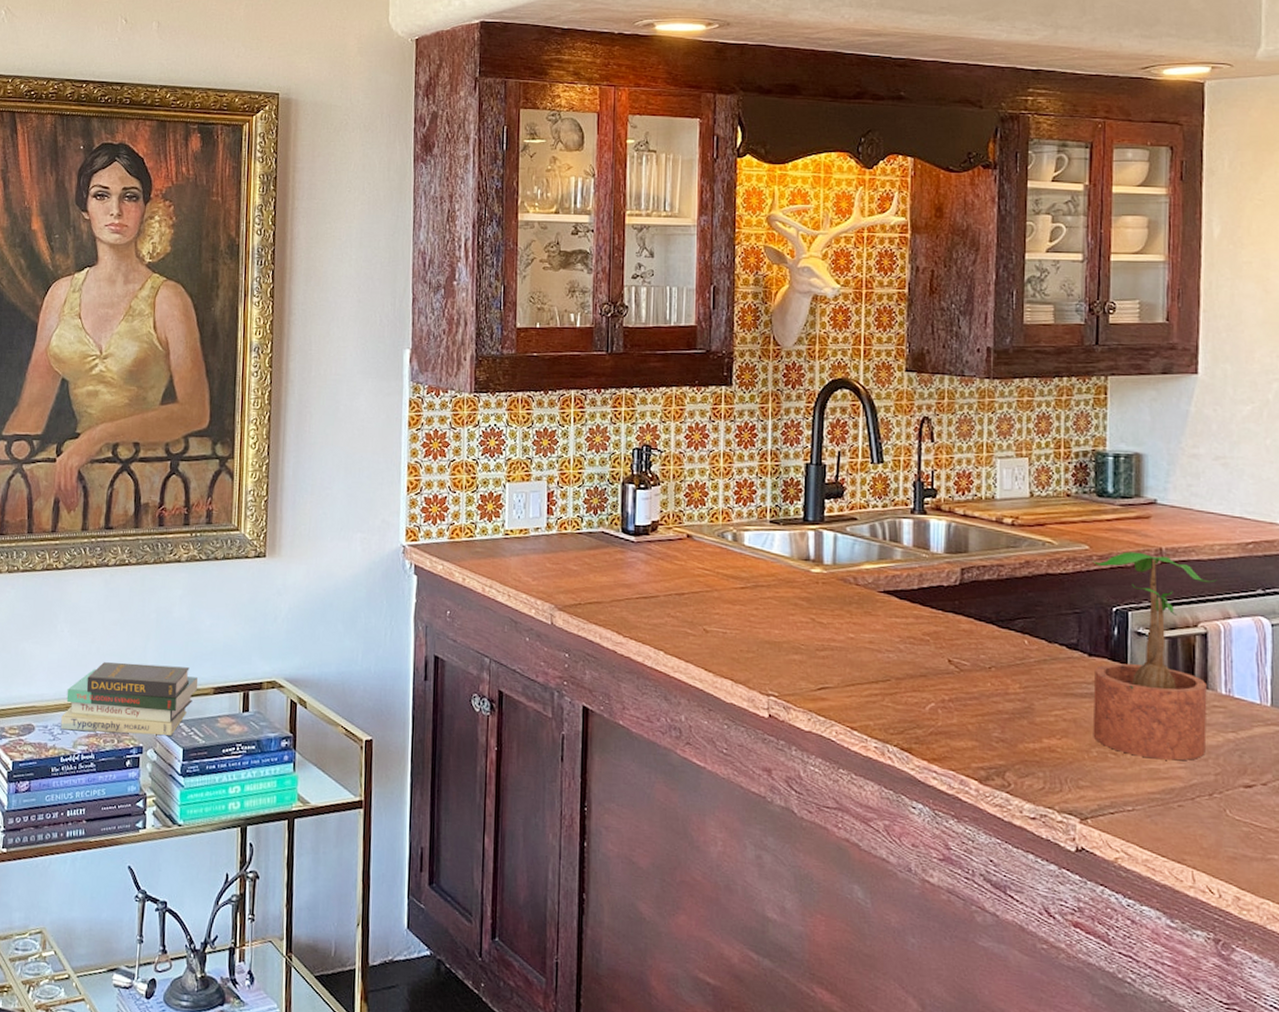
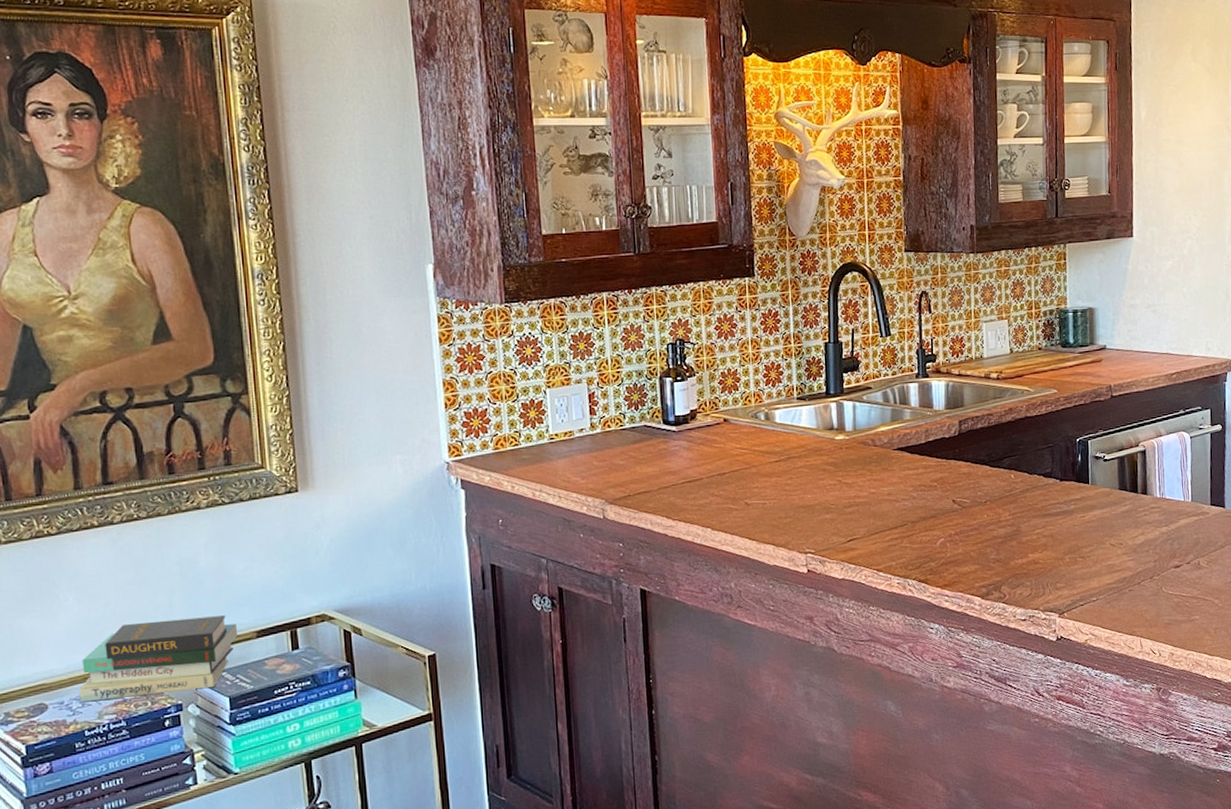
potted plant: present [1092,551,1217,761] -> none [1060,390,1152,557]

